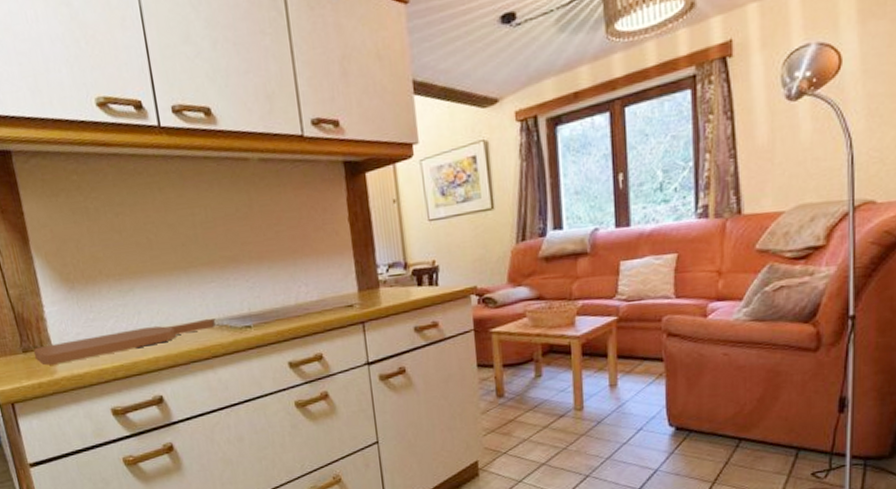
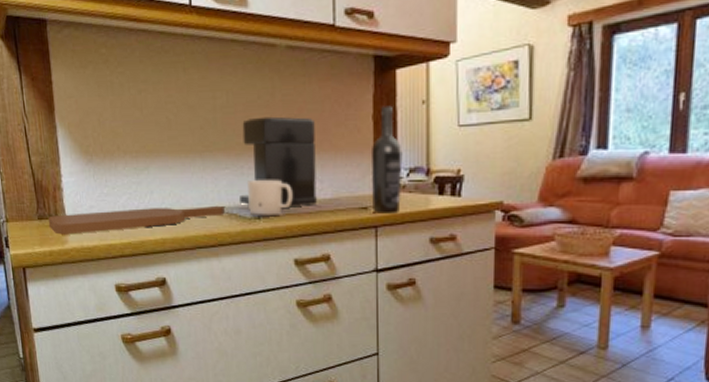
coffee maker: none [223,226,305,315] -> present [240,116,318,208]
mug: none [235,287,281,326] -> present [248,179,293,217]
wine bottle: none [350,207,384,311] -> present [370,105,403,215]

